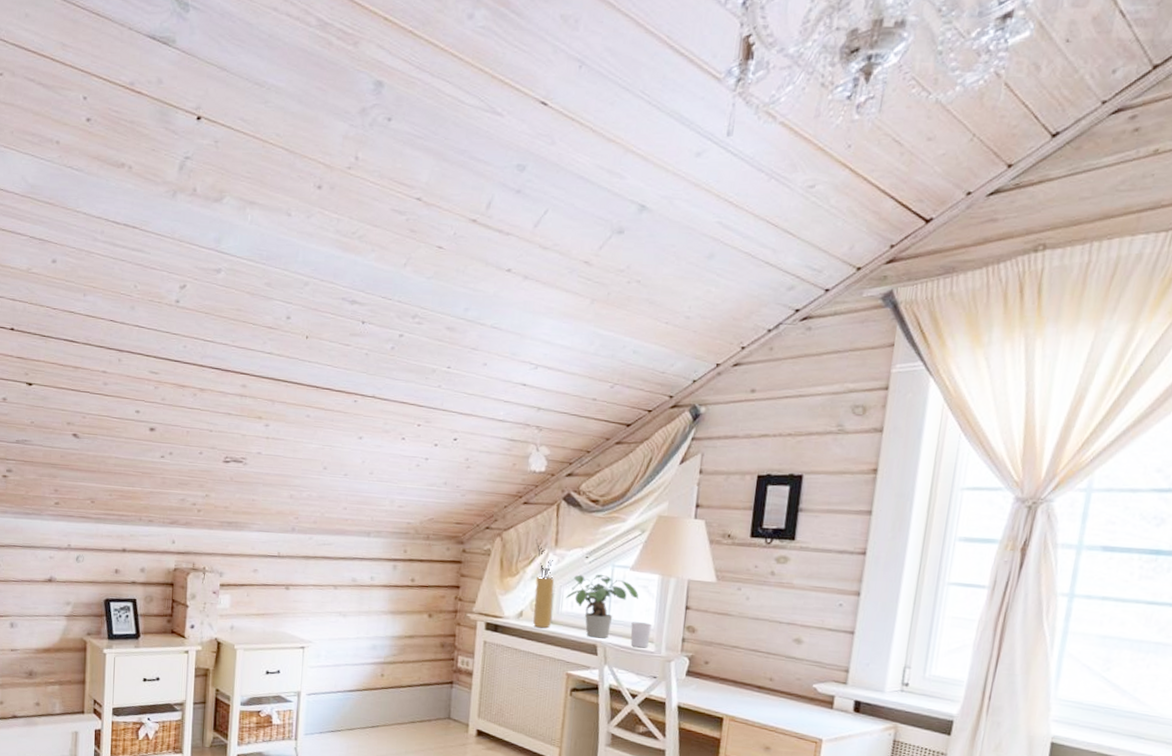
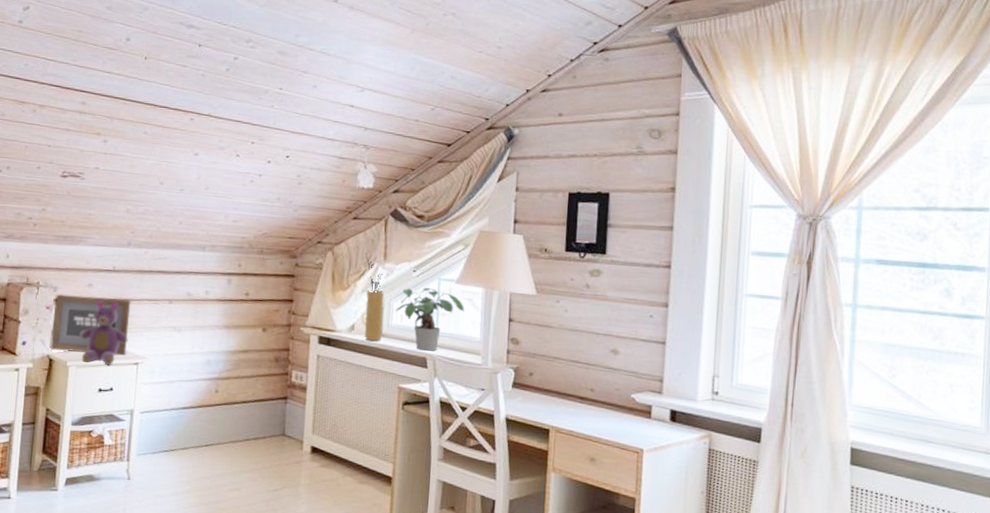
picture frame: none [218,579,296,640] -> present [50,294,131,356]
teddy bear: none [246,585,294,649] -> present [80,300,128,365]
candle holder: present [630,622,652,648] -> none [458,334,478,361]

